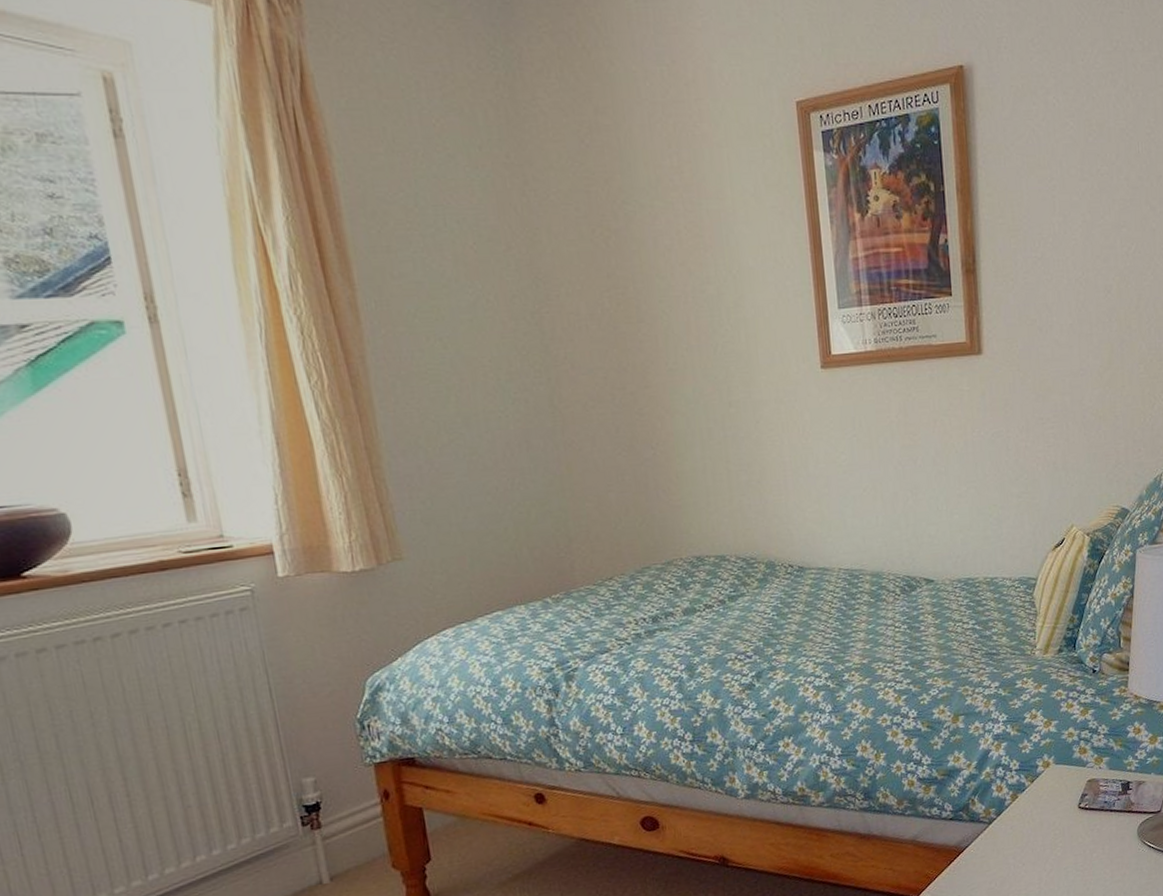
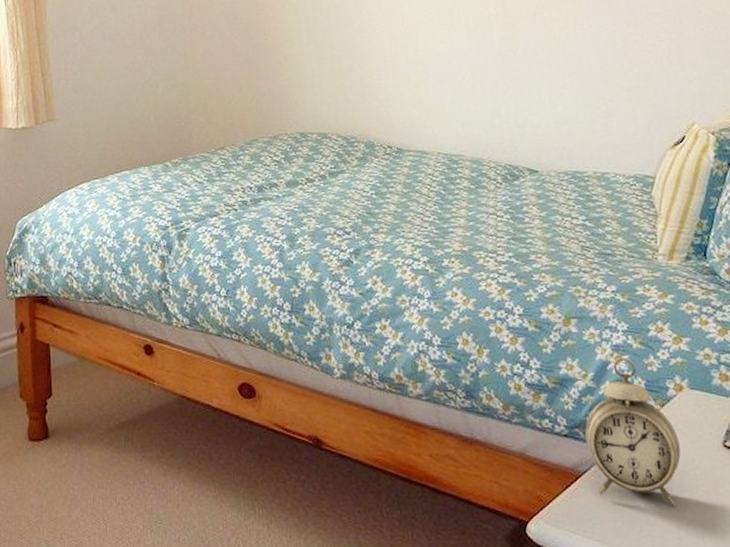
alarm clock: none [967,744,1045,864] -> present [585,358,681,506]

